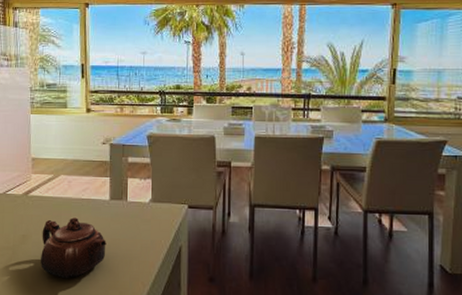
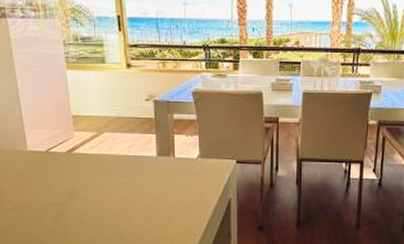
teapot: present [41,217,106,279] -> none [90,174,156,231]

